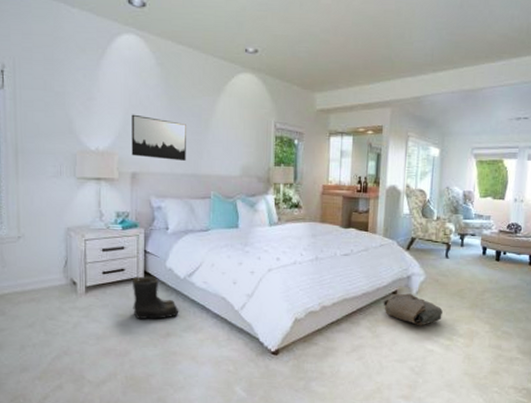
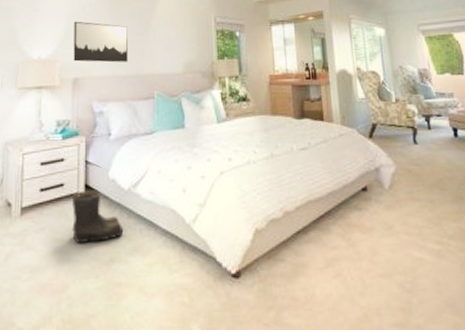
bag: present [383,293,443,326] -> none [353,189,425,229]

